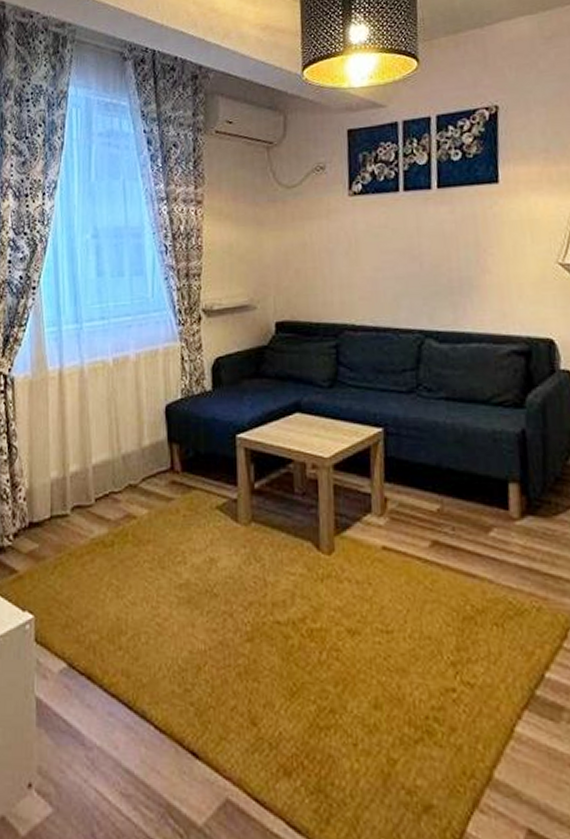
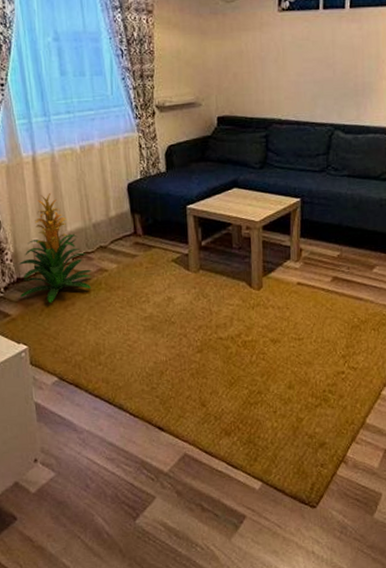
indoor plant: none [31,414,118,558] -> present [18,192,92,303]

